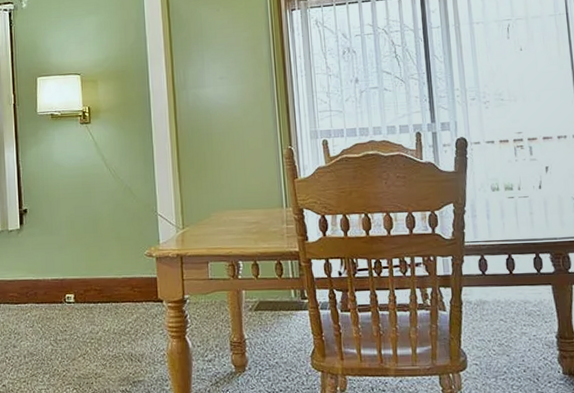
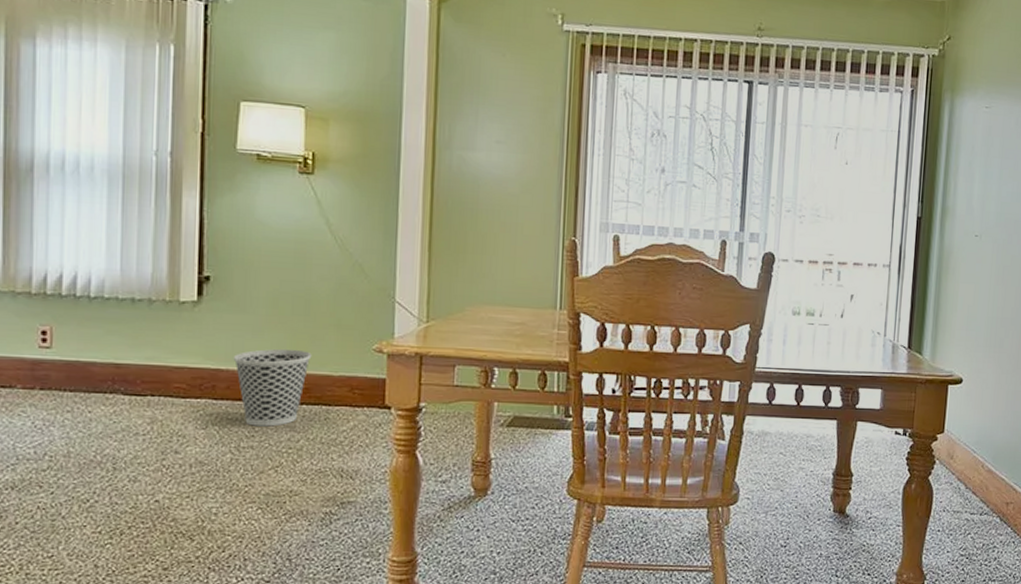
wastebasket: none [47,259,101,323] -> present [233,348,312,427]

